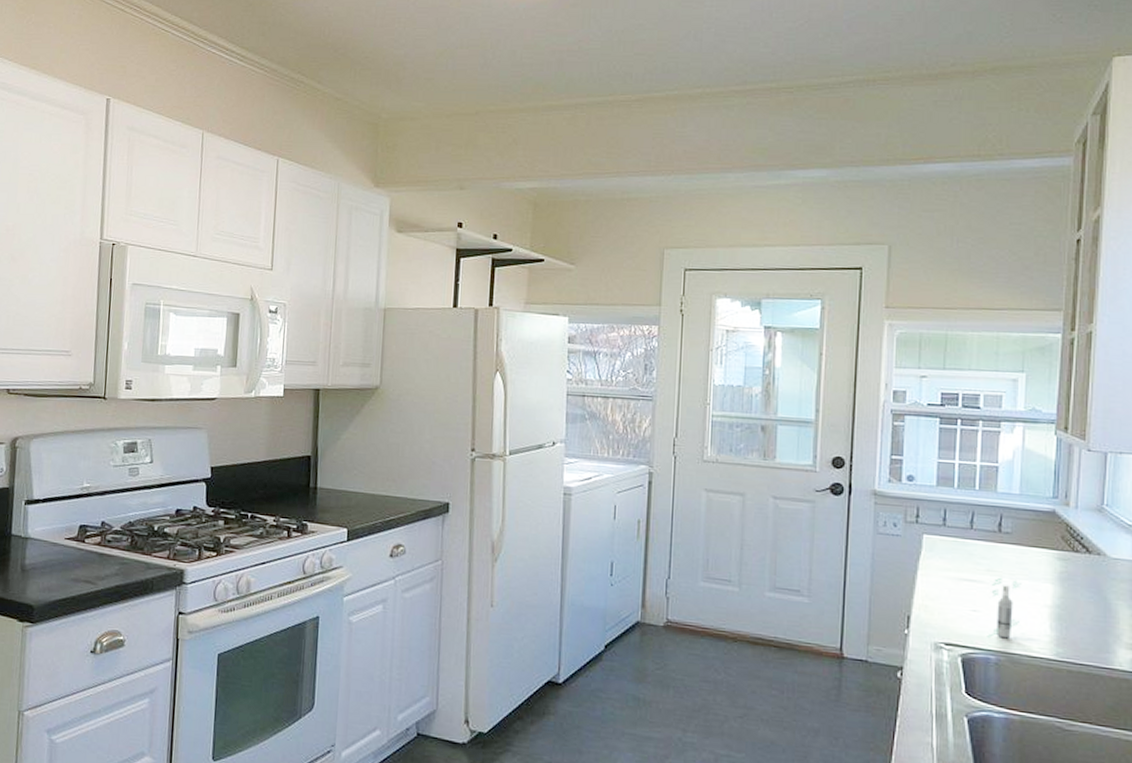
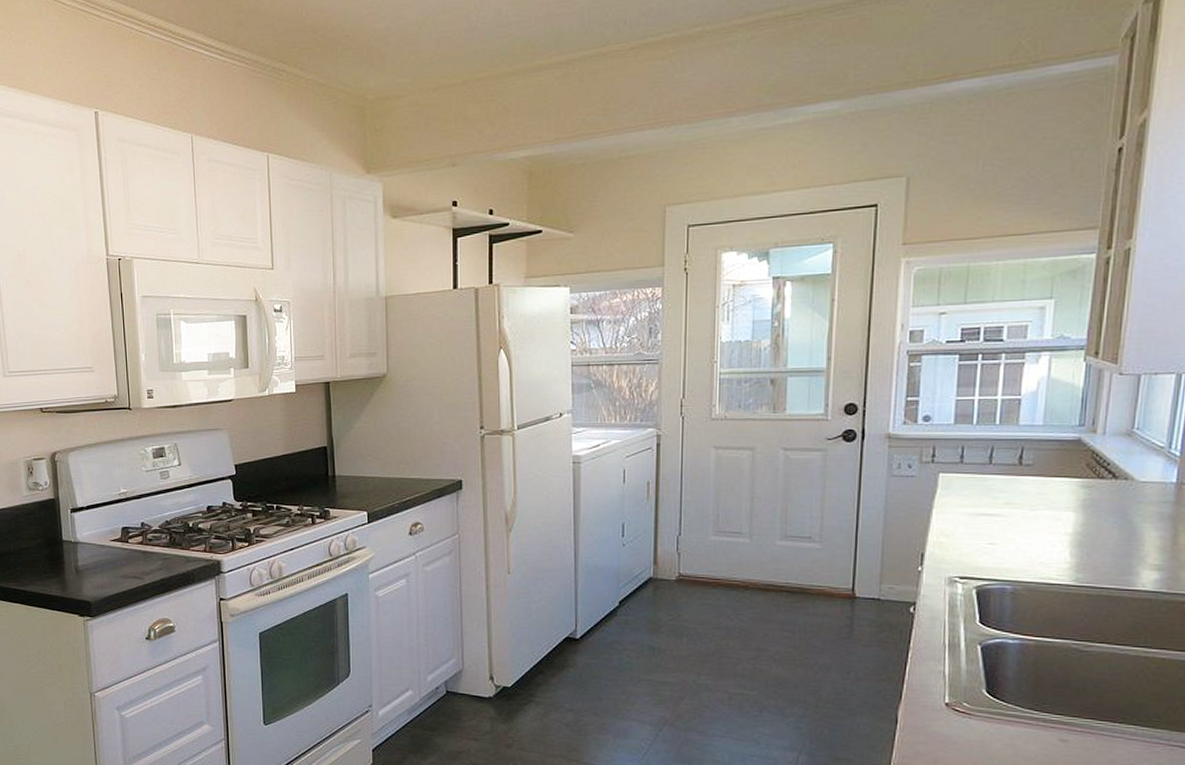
bottle: present [987,577,1022,639] -> none [1003,509,1042,568]

